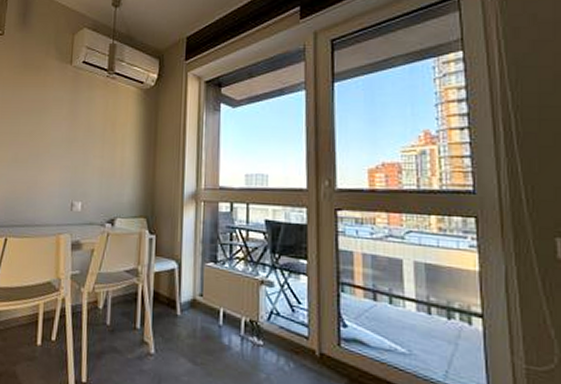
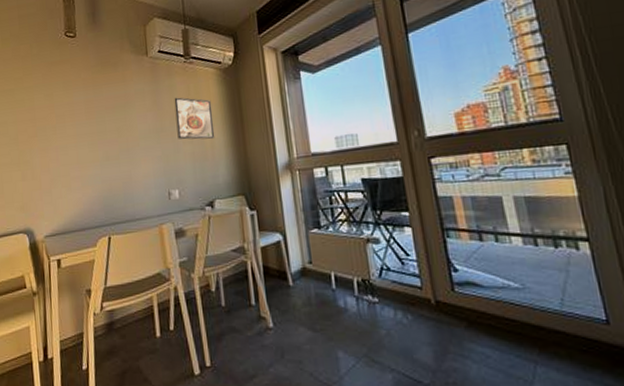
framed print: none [89,110,128,156] -> present [174,97,215,140]

